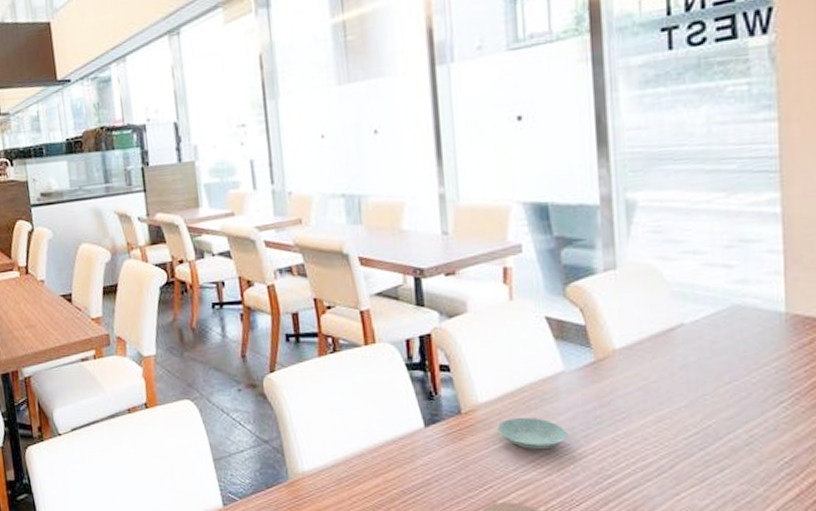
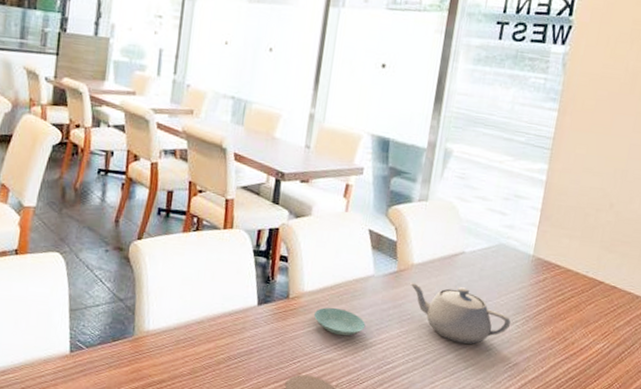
teapot: none [614,368,774,441] -> present [409,283,511,345]

